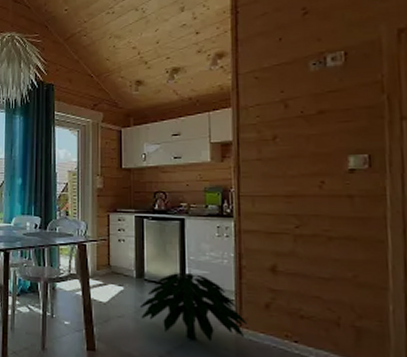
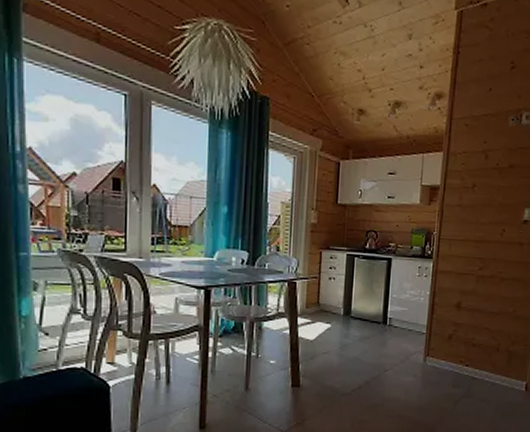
indoor plant: present [139,269,247,342] -> none [344,306,433,371]

